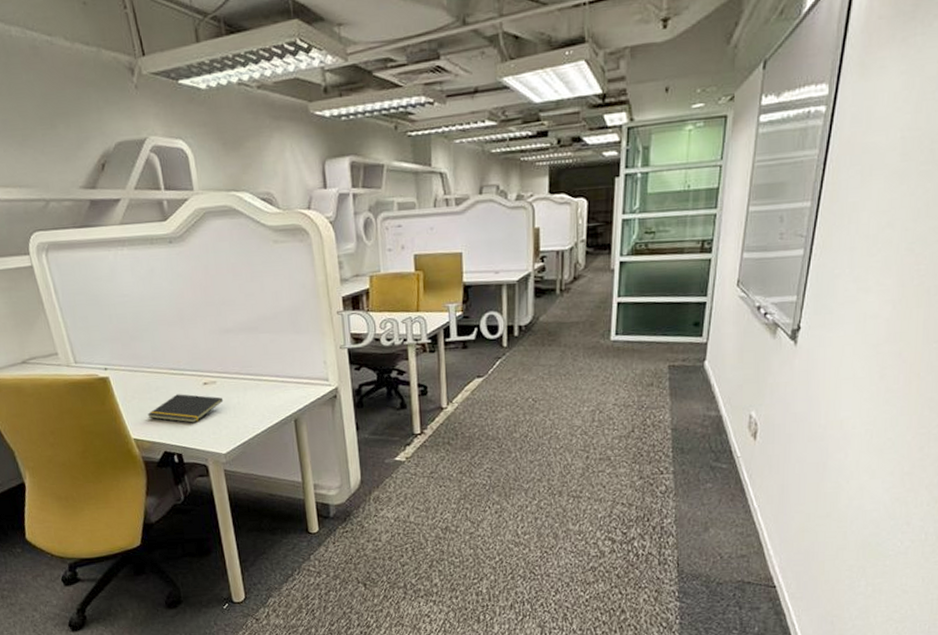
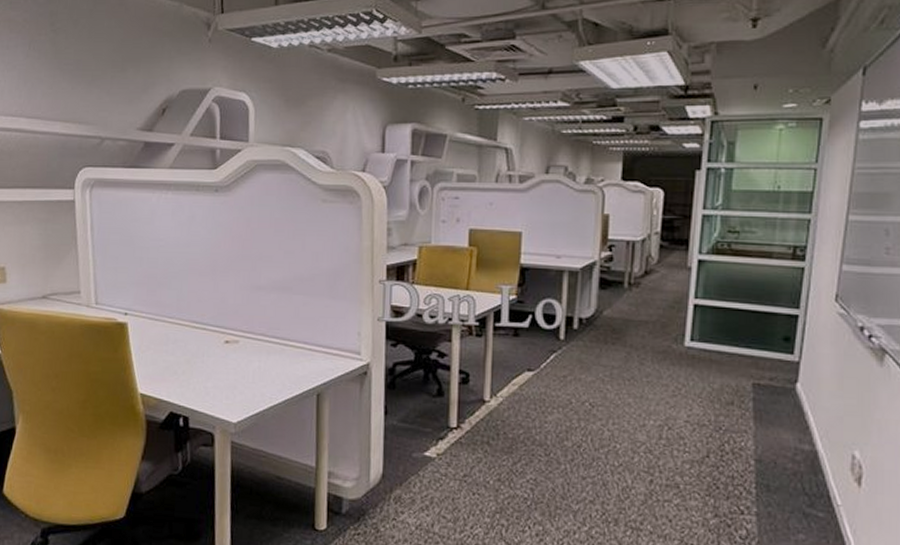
notepad: present [147,394,224,423] -> none [159,350,244,384]

